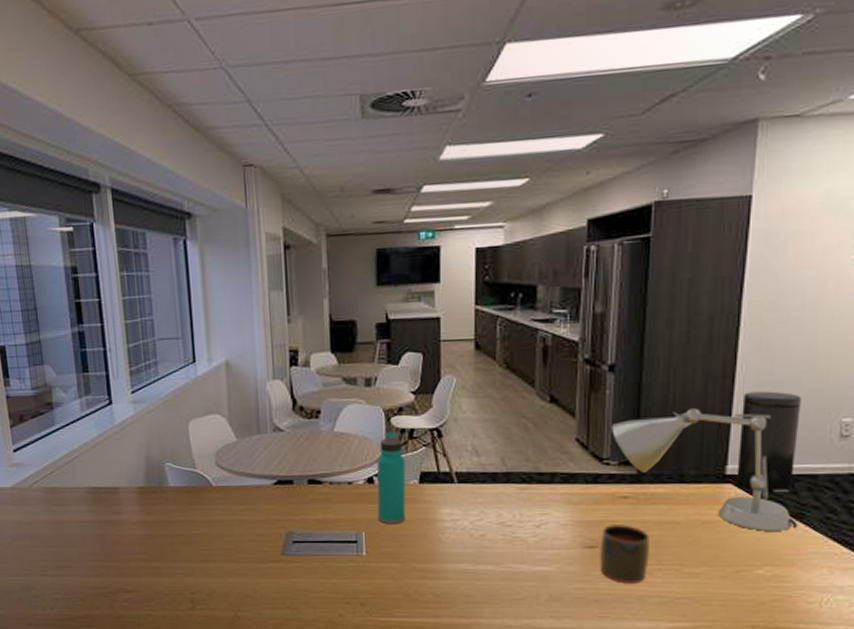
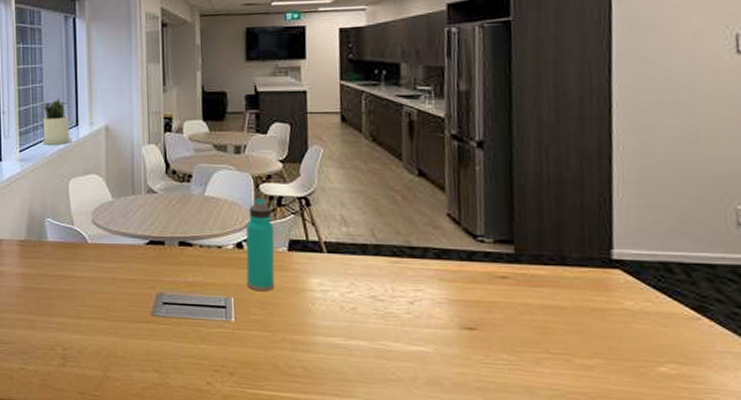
planter: none [153,332,190,385] -> present [41,98,72,145]
mug: present [598,525,649,584] -> none [478,306,535,372]
desk lamp: present [612,408,797,531] -> none [484,188,700,325]
pedal bin: present [736,391,801,493] -> none [622,174,689,283]

